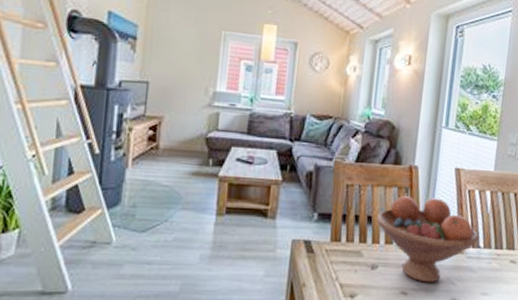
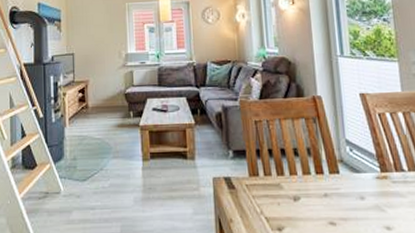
fruit bowl: present [377,195,479,283] -> none [290,125,401,212]

